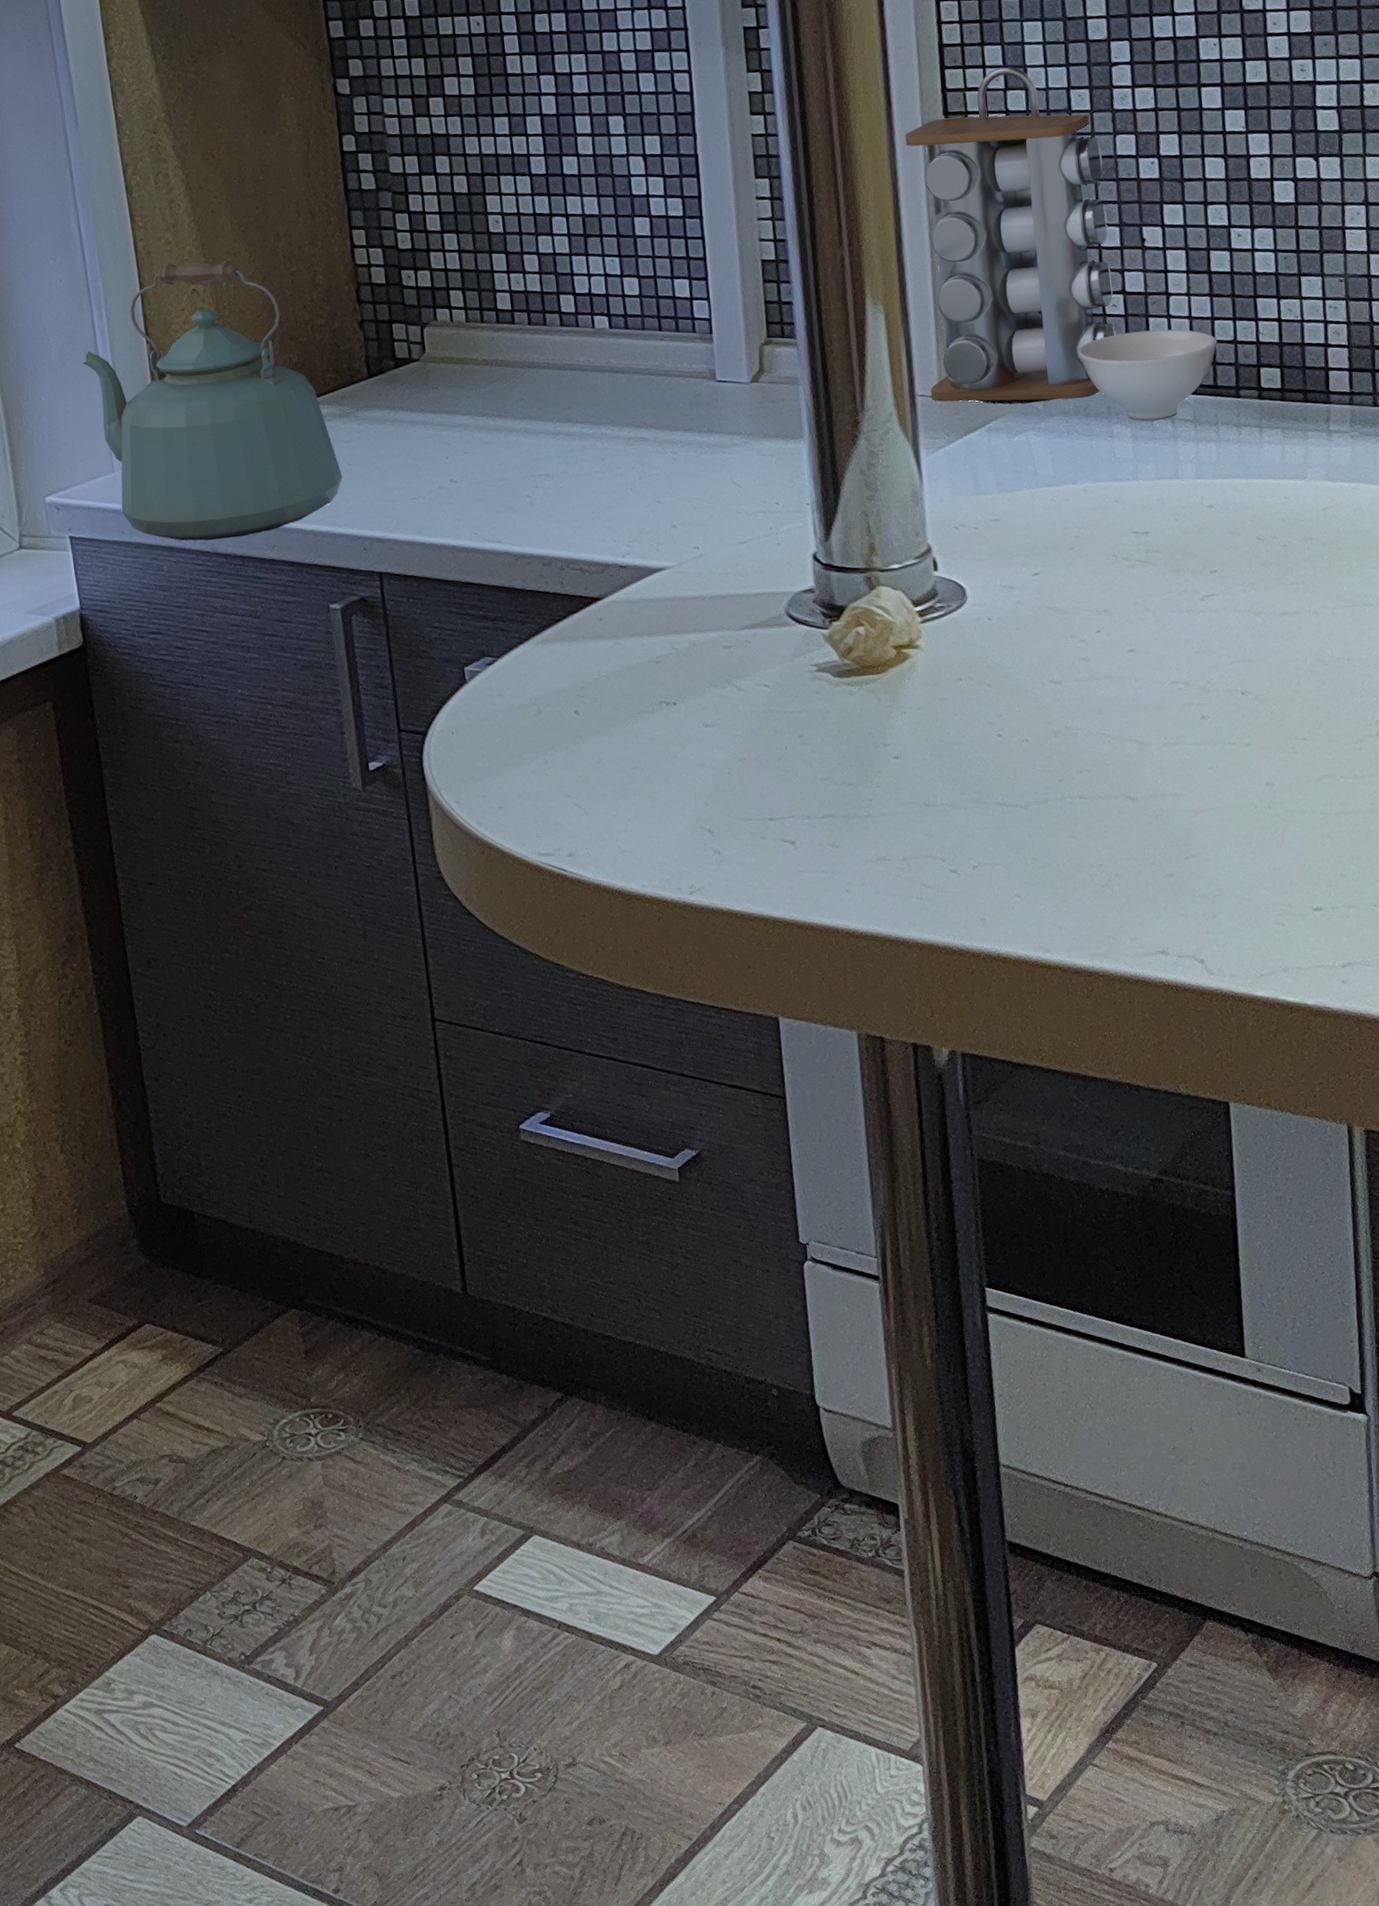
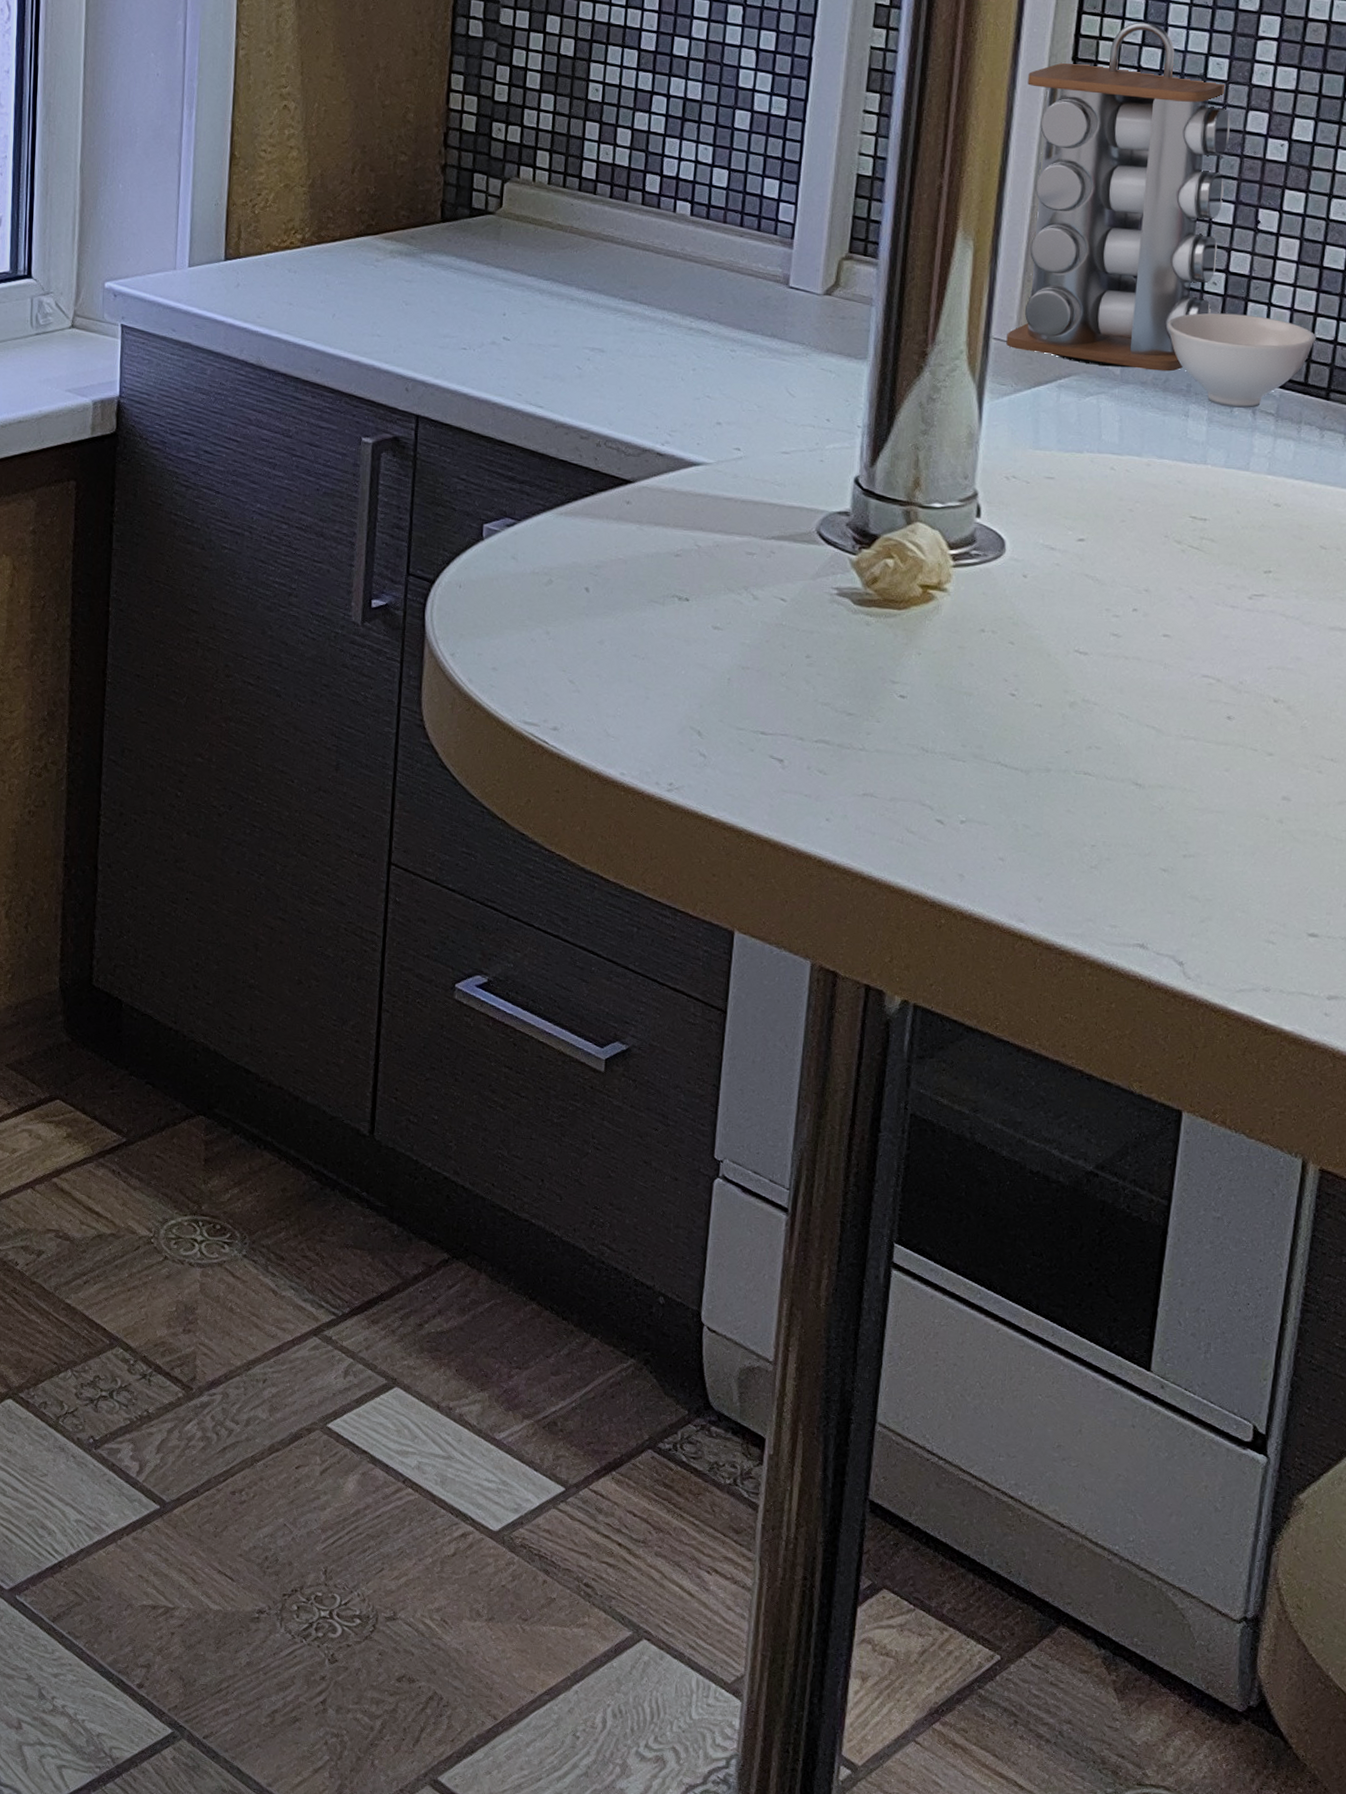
kettle: present [82,260,343,541] -> none [164,75,398,355]

